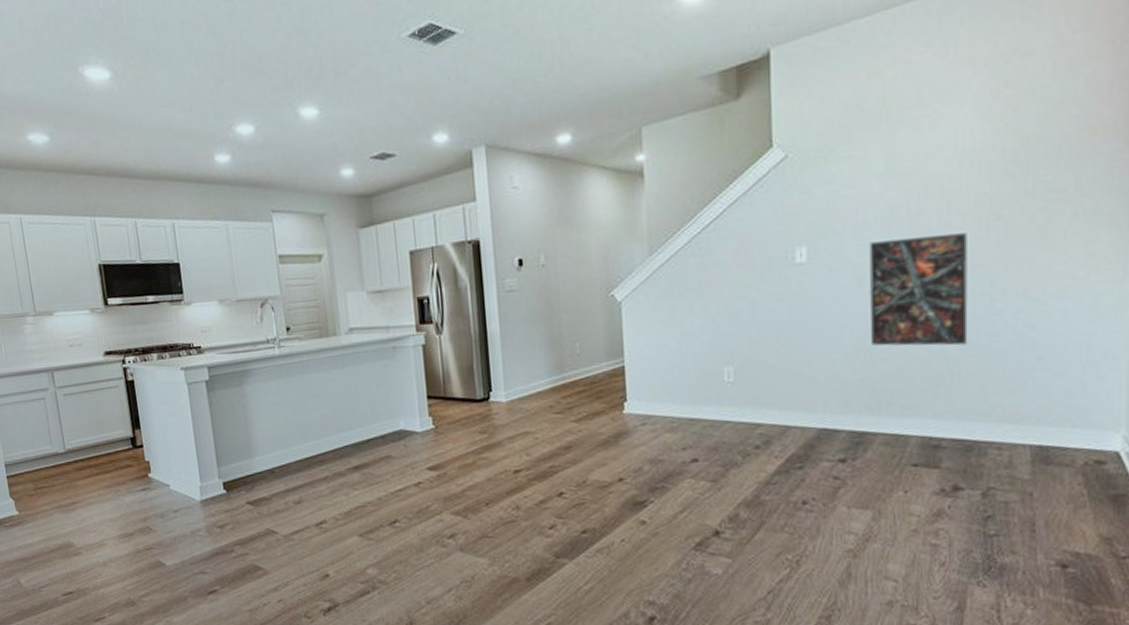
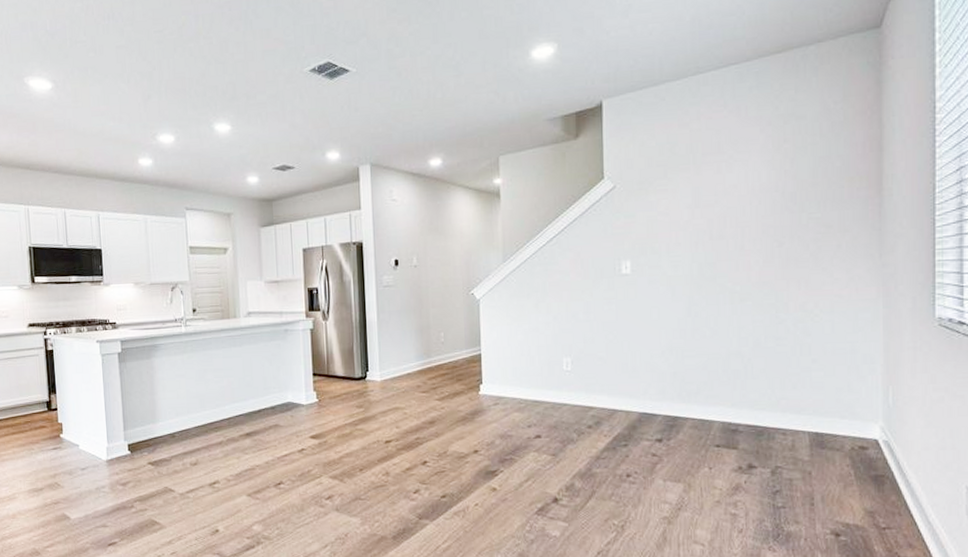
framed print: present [869,233,968,346] -> none [680,256,759,347]

